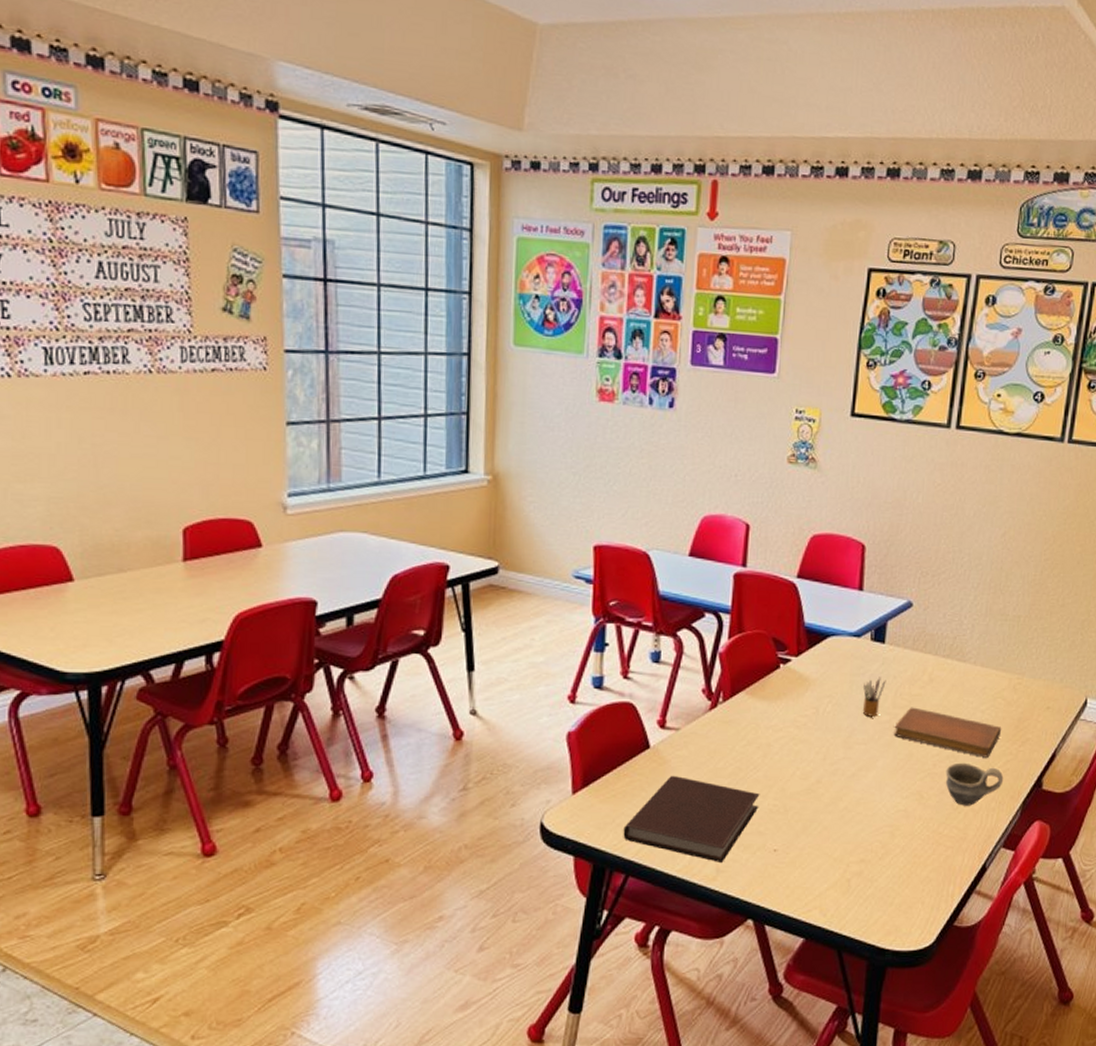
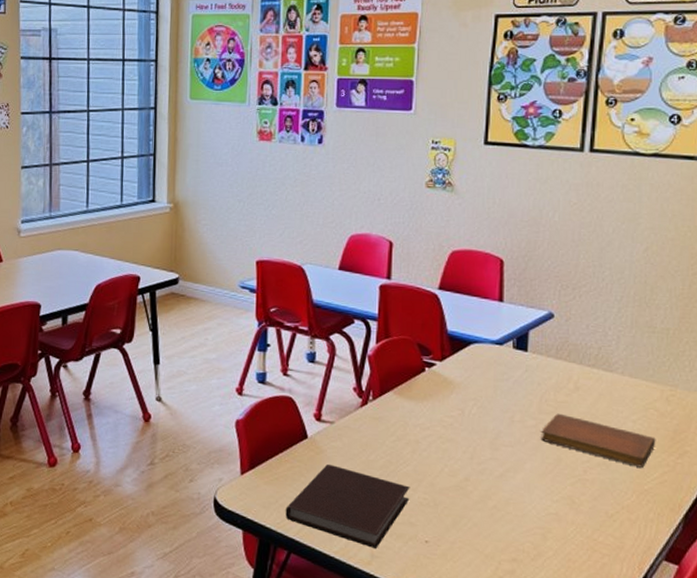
pencil box: present [862,676,886,718] -> none [507,383,531,422]
cup: present [945,762,1004,806] -> none [597,470,662,515]

